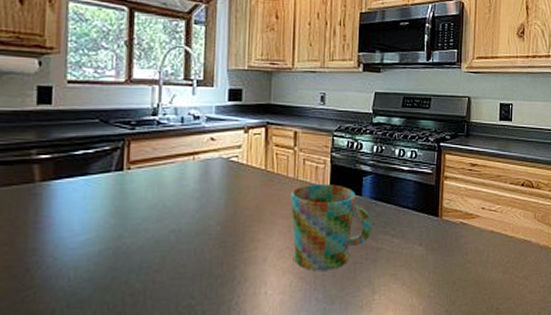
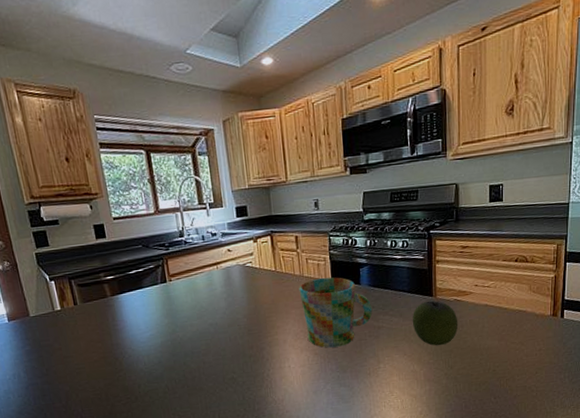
apple: none [414,221,463,276] -> present [412,300,459,346]

